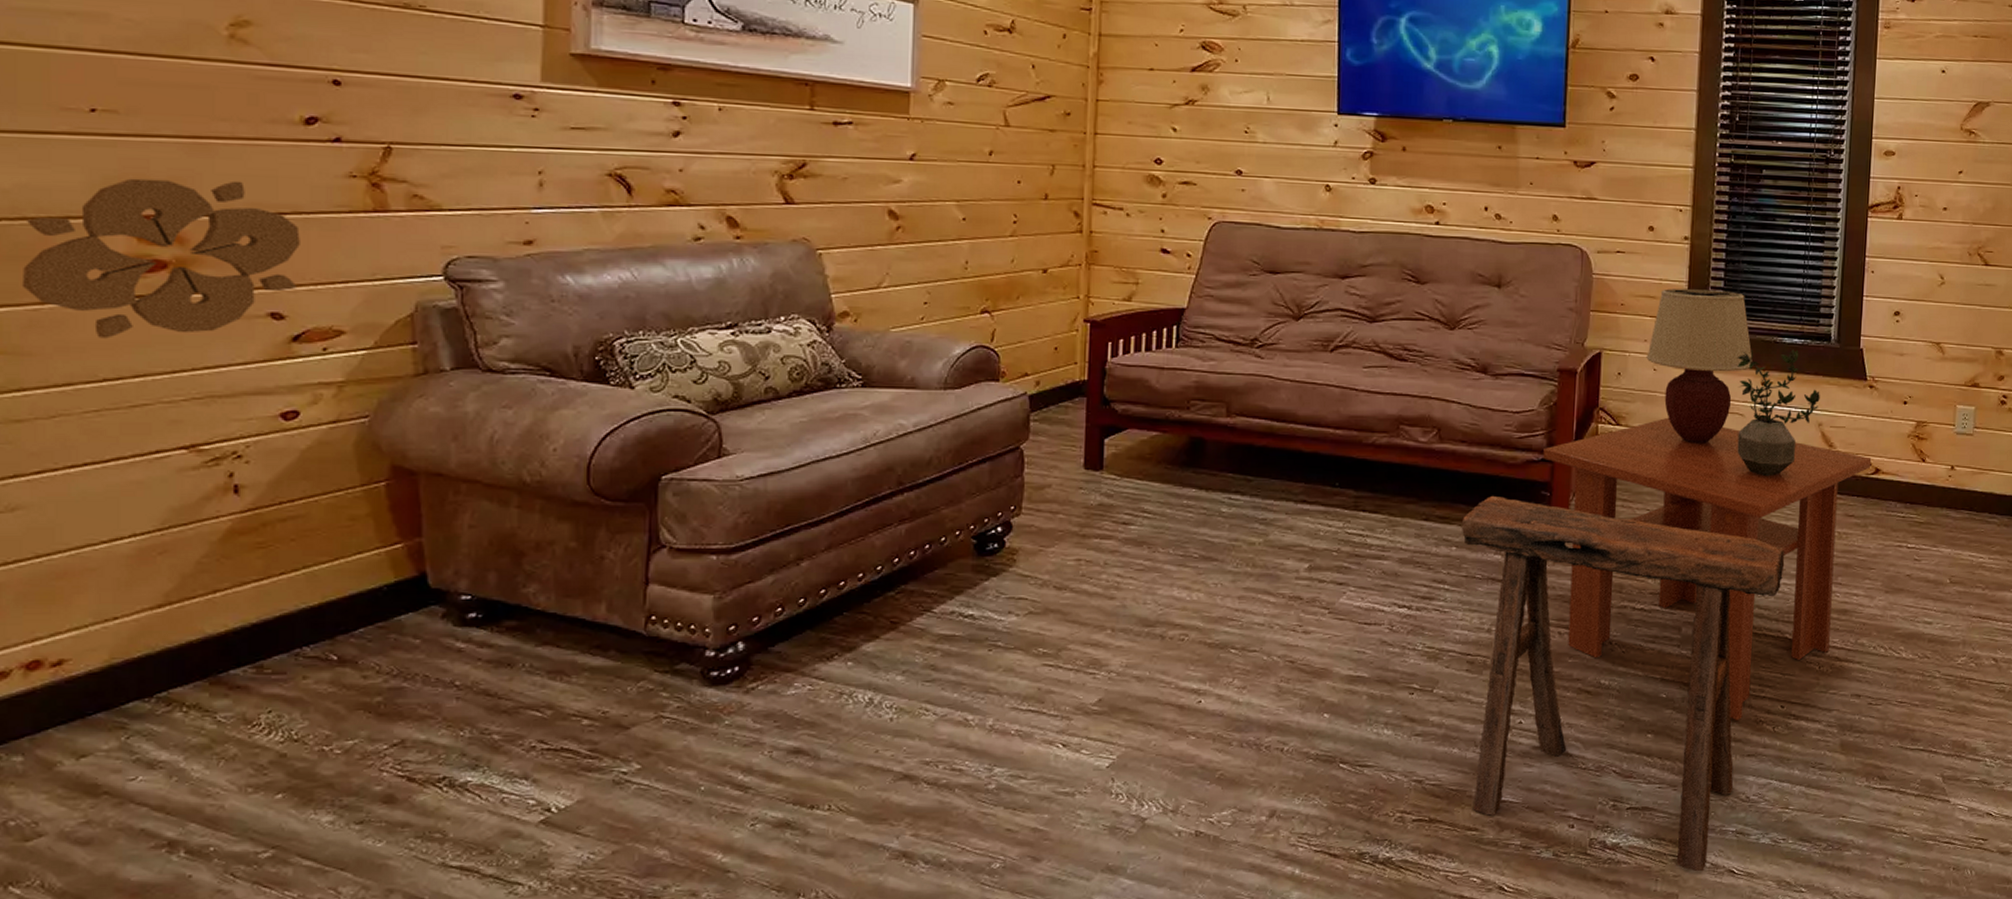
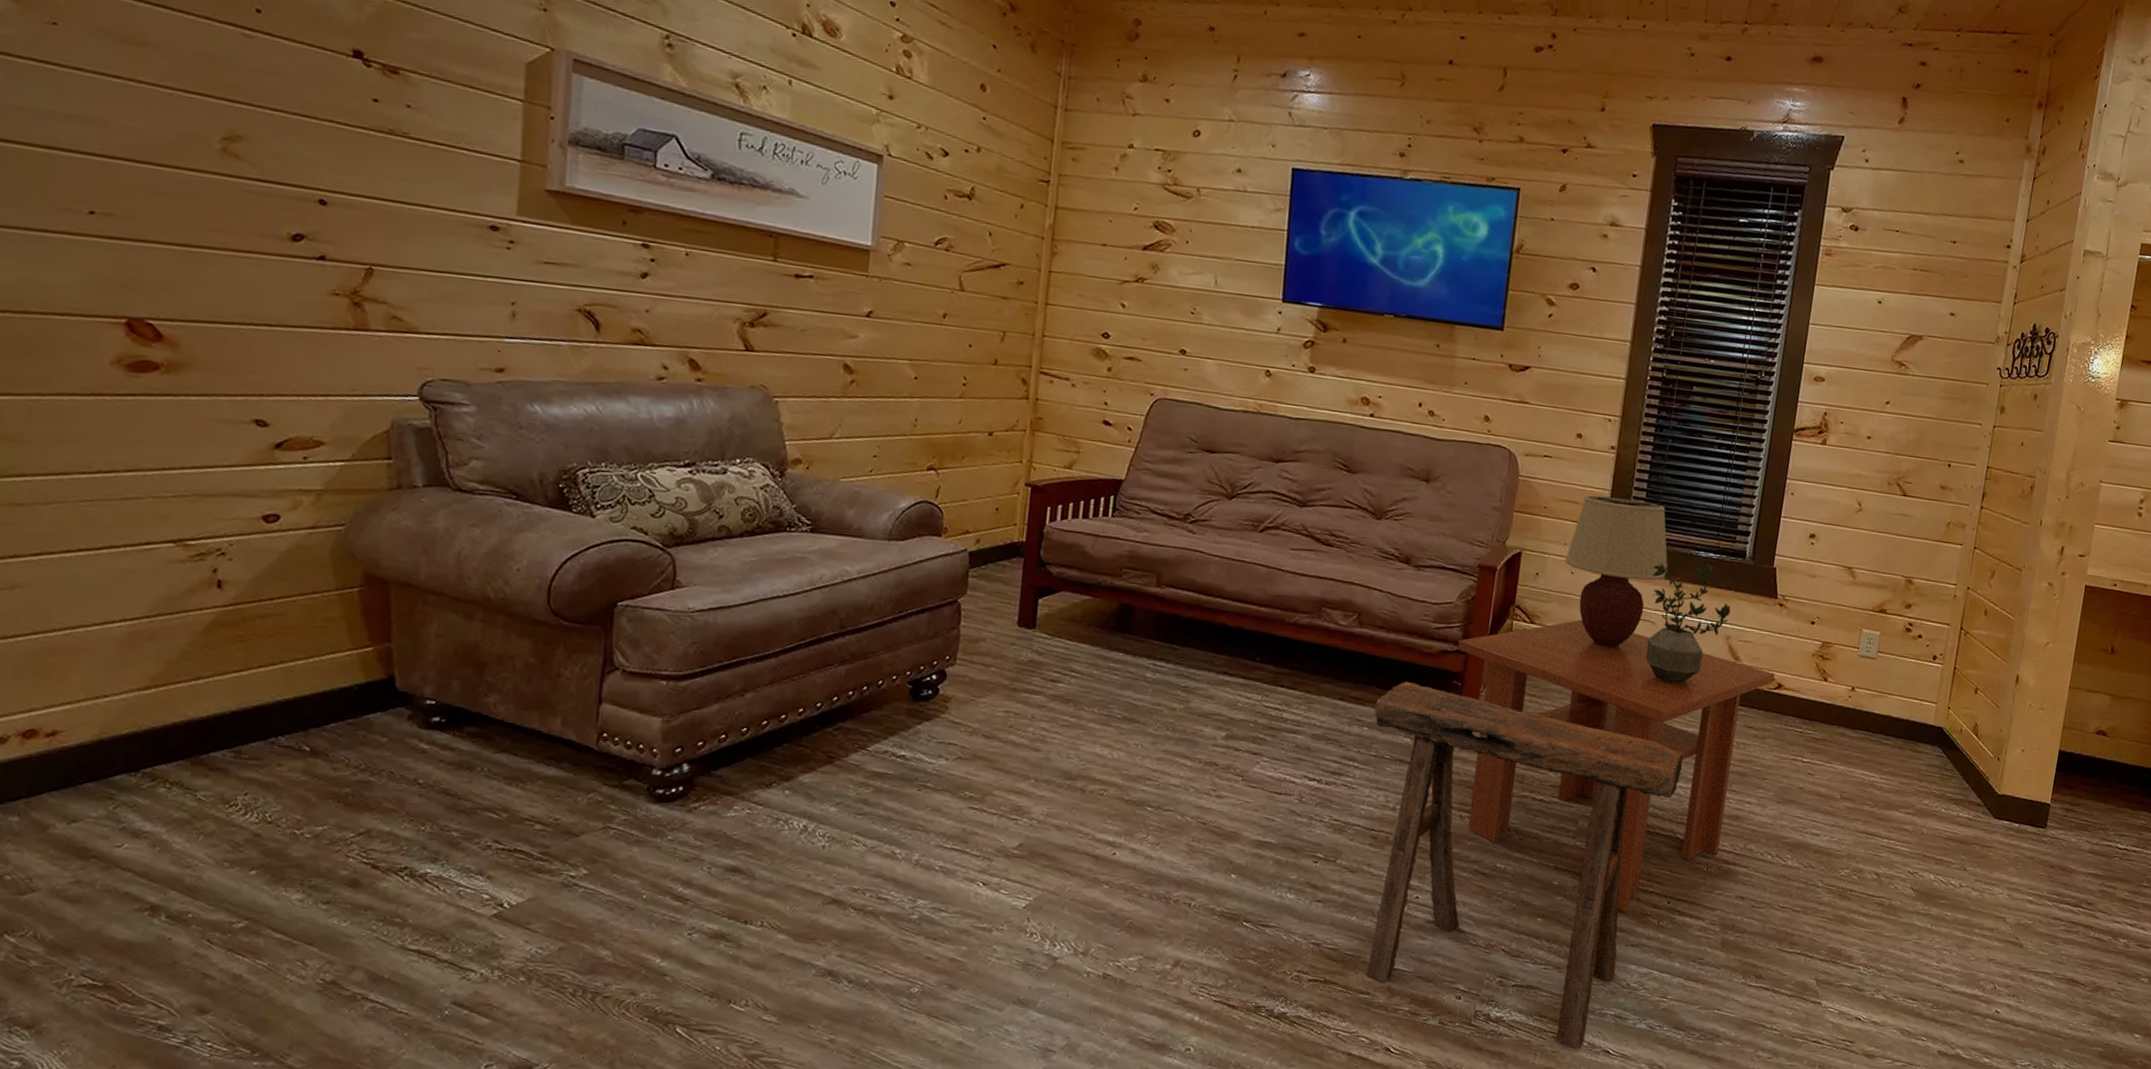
wall ornament: present [21,178,300,339] -> none [23,280,285,434]

